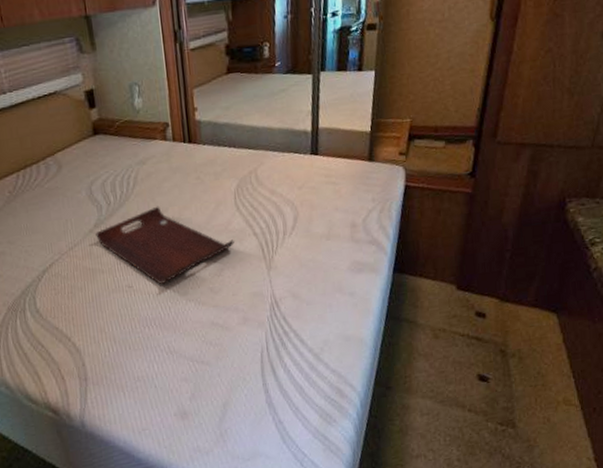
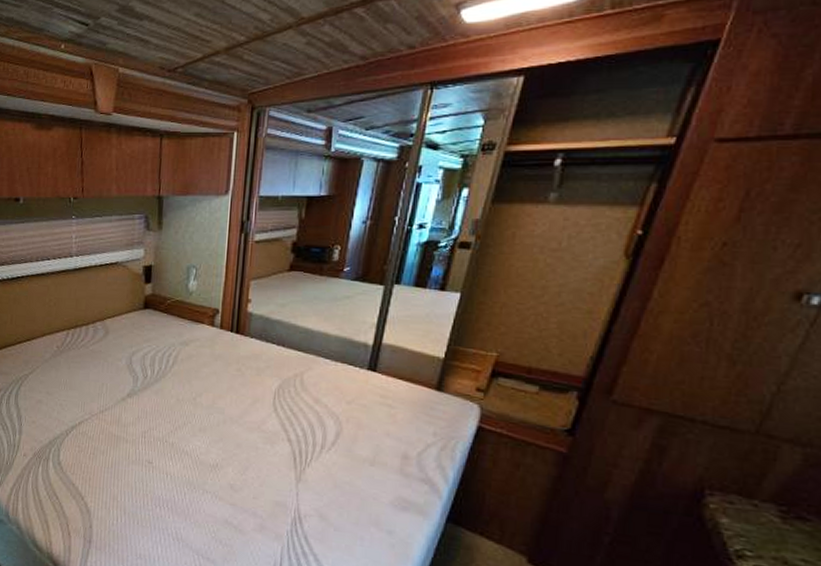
serving tray: present [95,206,234,284] -> none [127,389,265,468]

